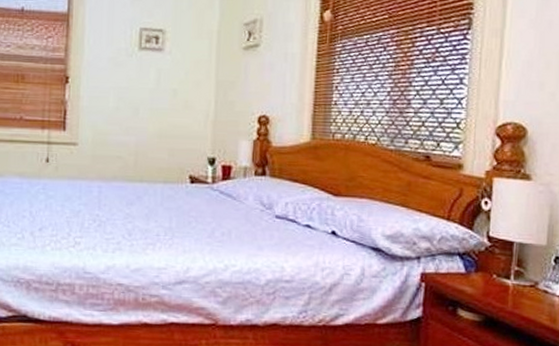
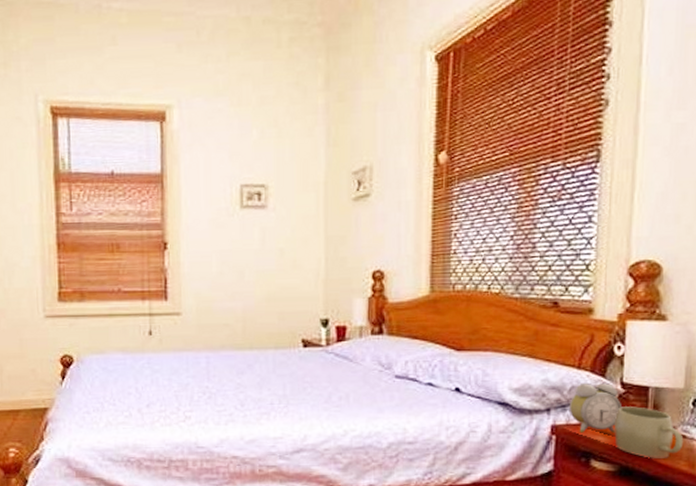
alarm clock: none [438,235,489,284] -> present [568,383,623,433]
mug: none [480,259,546,312] -> present [614,406,684,458]

